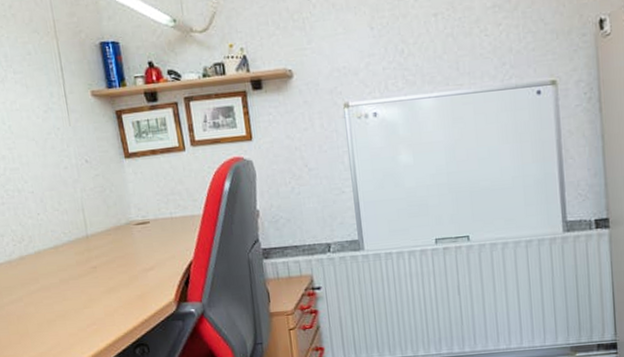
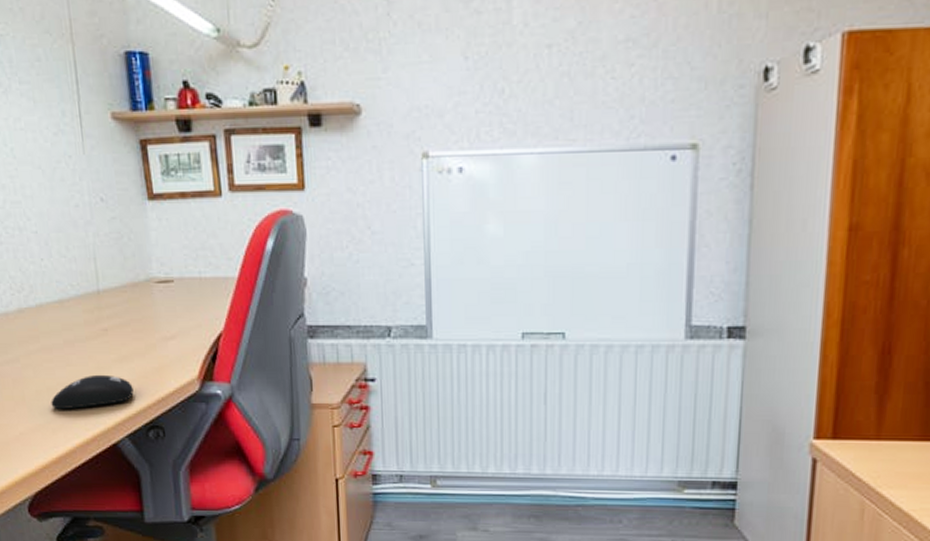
computer mouse: none [51,304,121,339] -> present [51,374,134,410]

